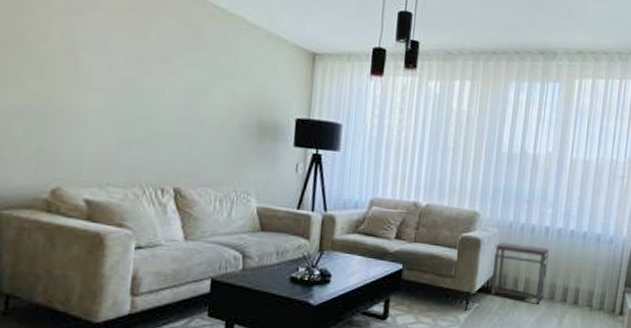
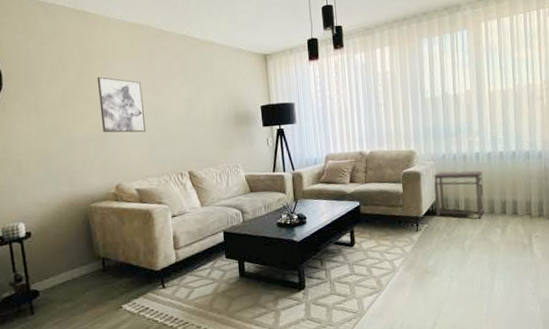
wall art: none [45,24,124,121] -> present [97,77,146,133]

